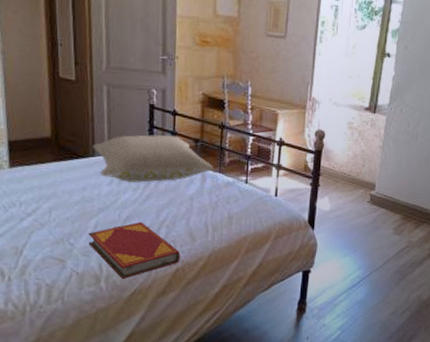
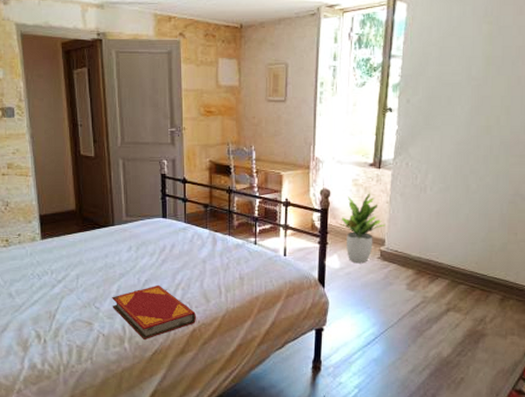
pillow: present [93,135,214,183] -> none [112,203,224,249]
potted plant: none [333,137,377,207] -> present [341,193,386,264]

